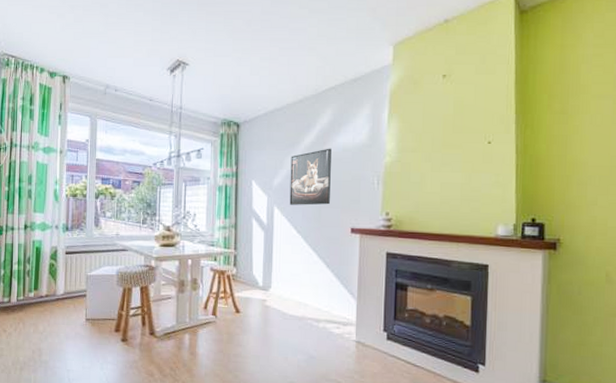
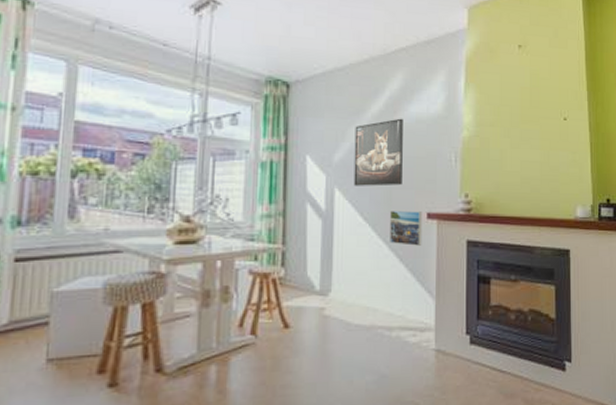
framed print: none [319,225,347,255] -> present [390,210,423,246]

